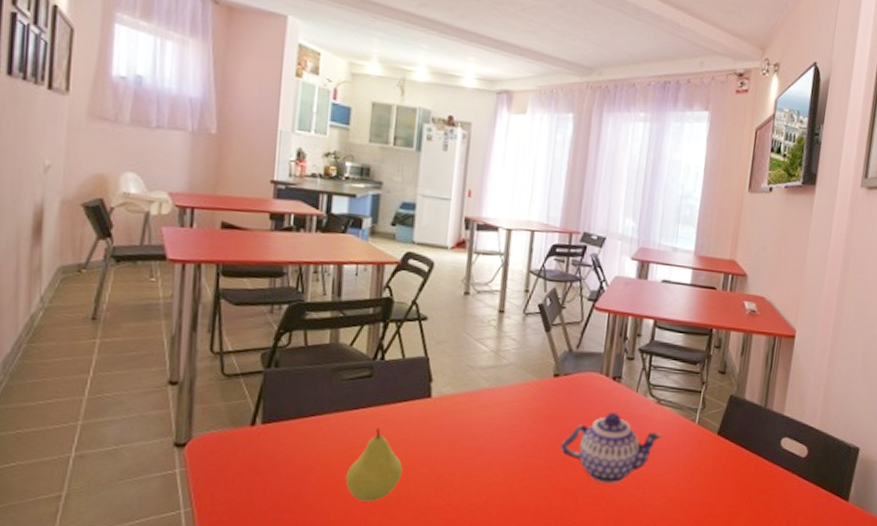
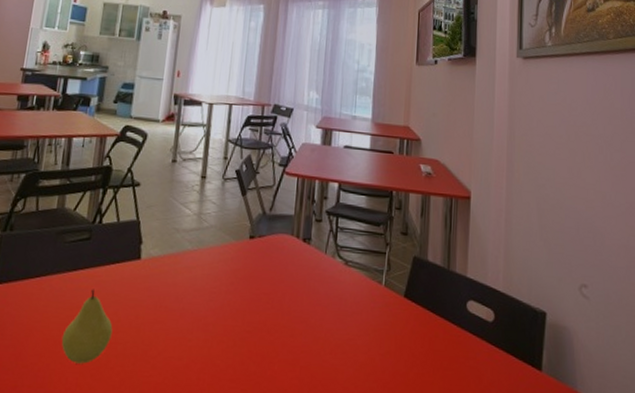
teapot: present [560,411,663,483] -> none [256,273,352,348]

